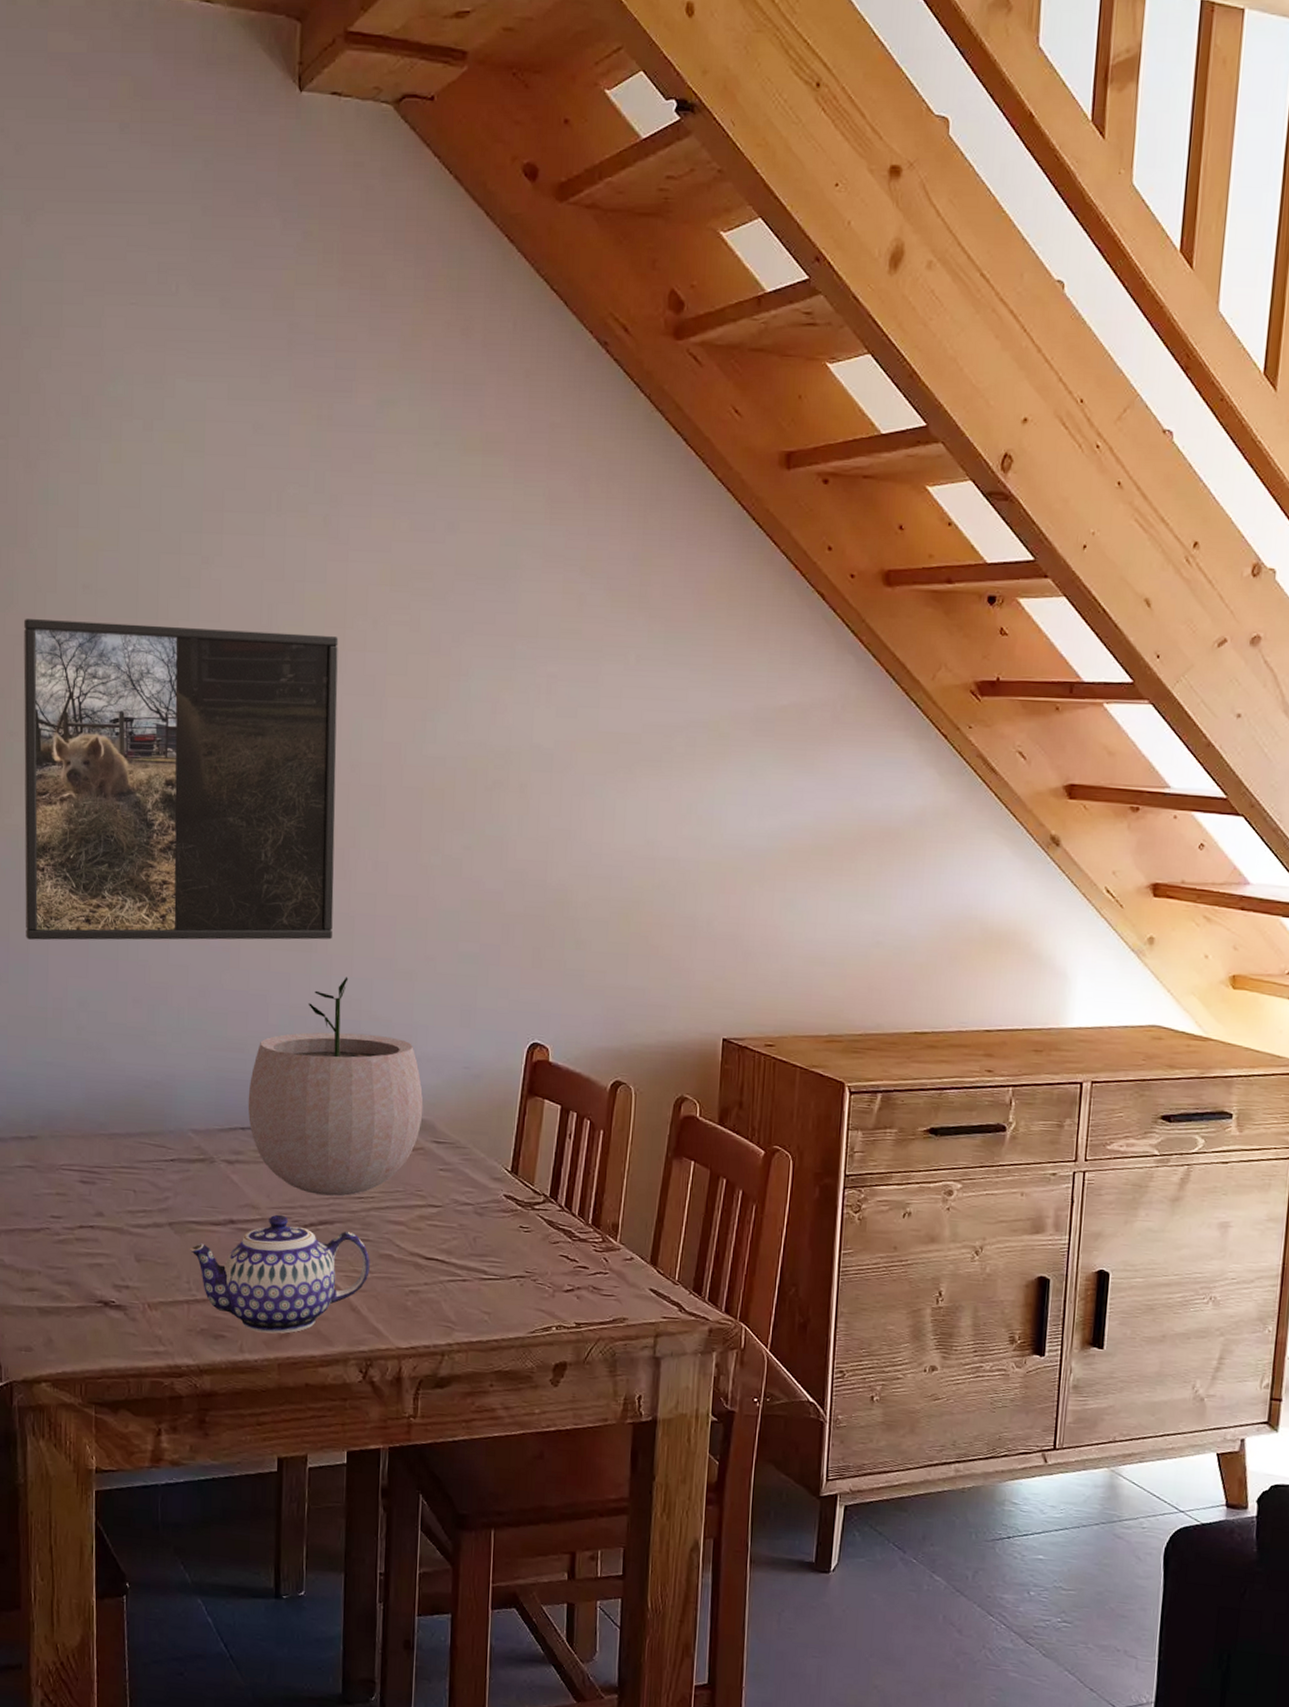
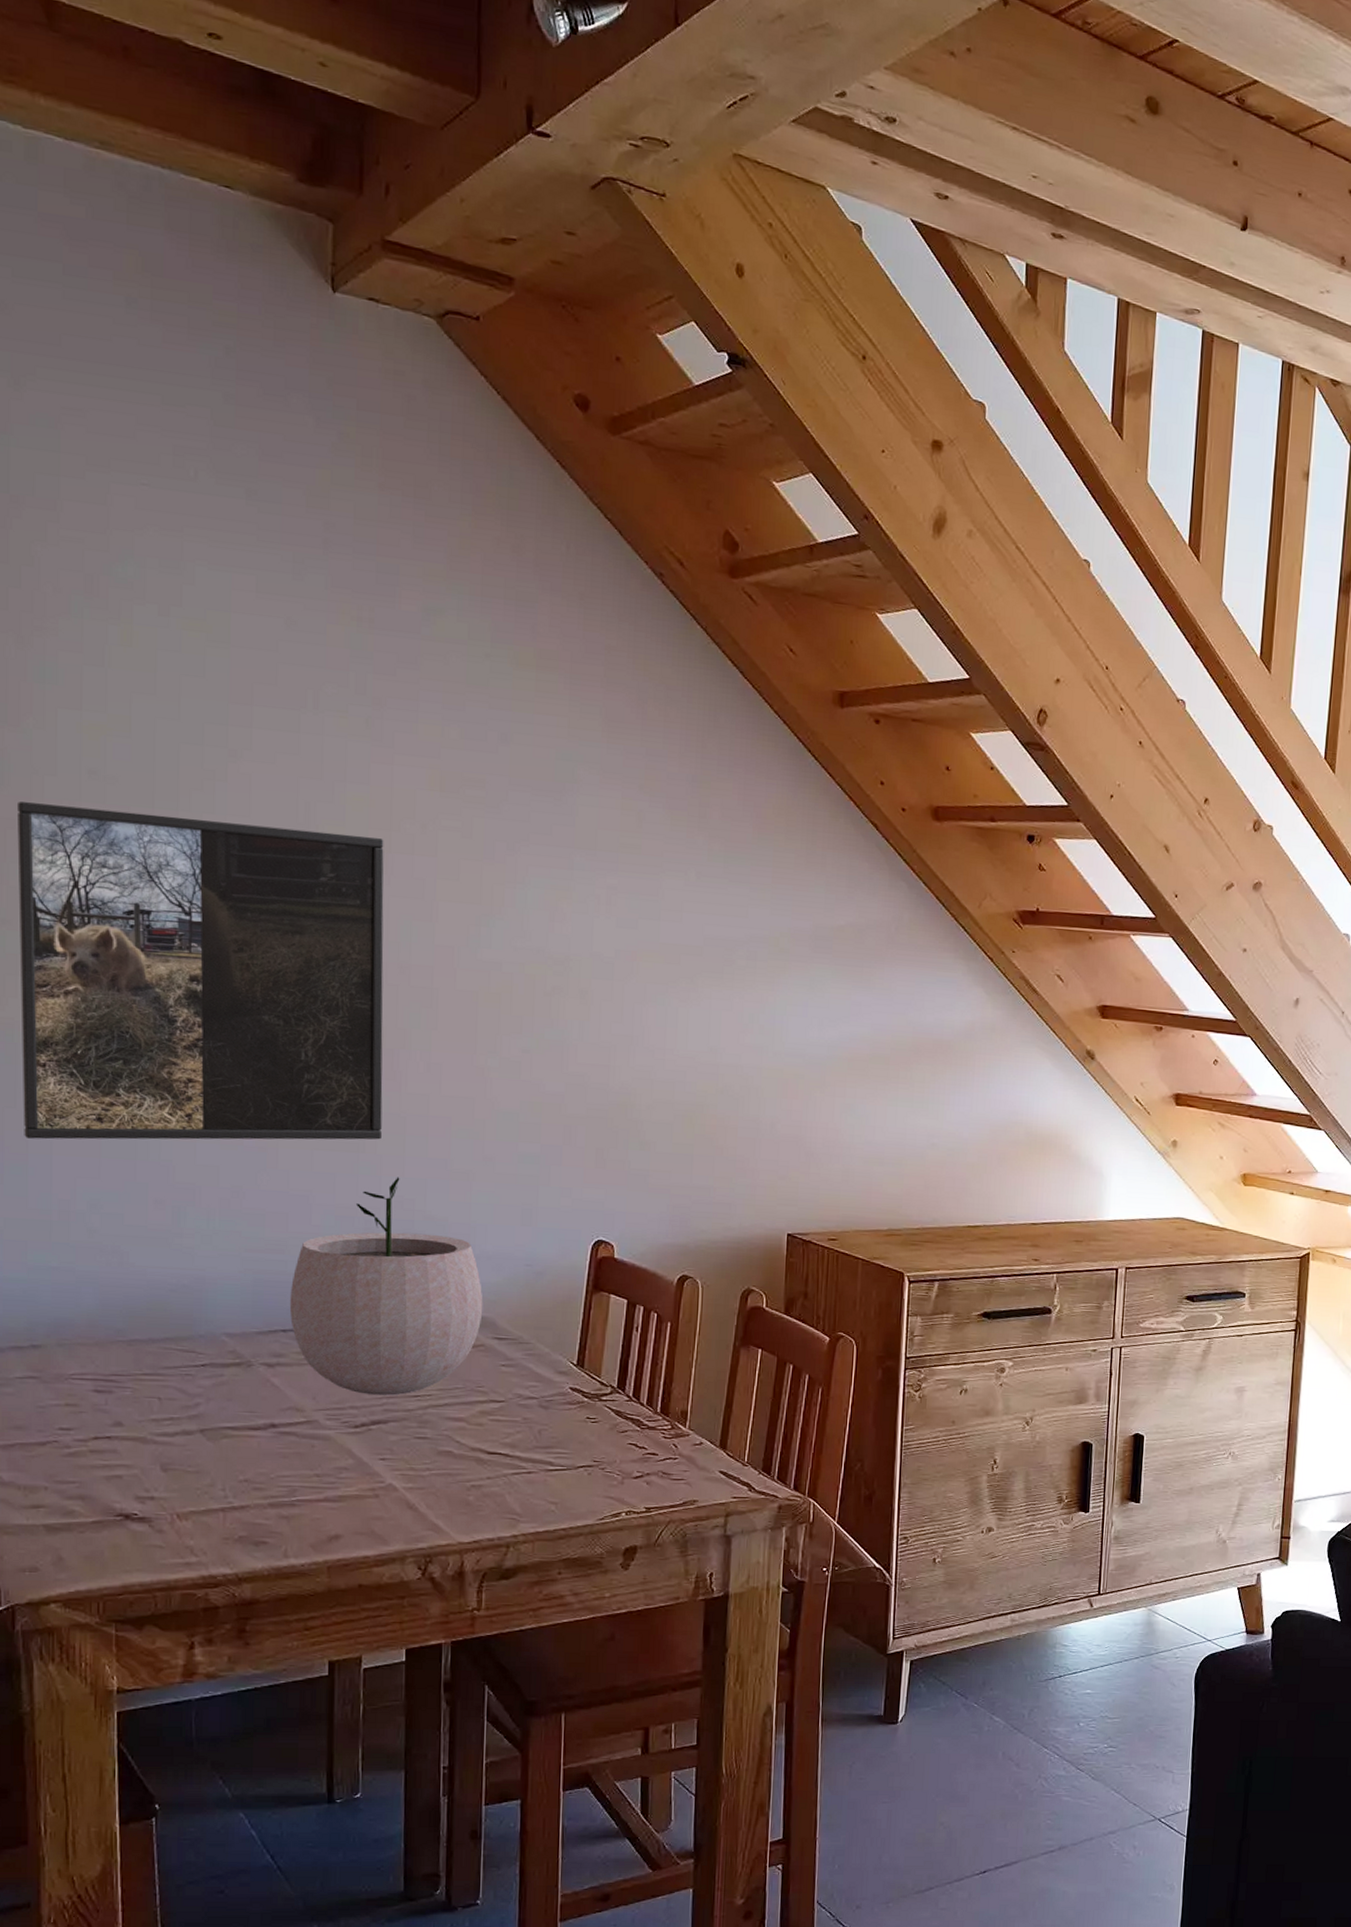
teapot: present [189,1214,370,1334] -> none [224,1416,428,1537]

